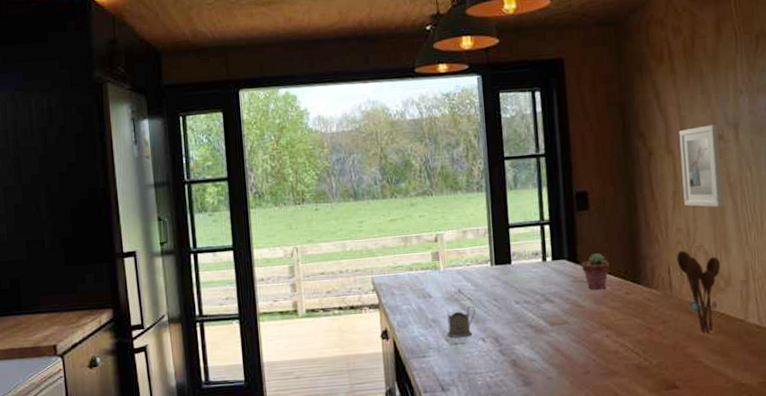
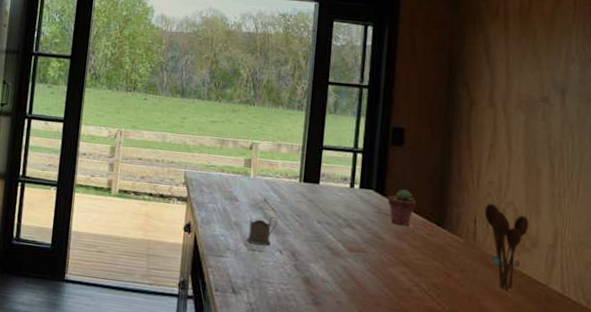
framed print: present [679,124,724,208] -> none [500,86,545,169]

